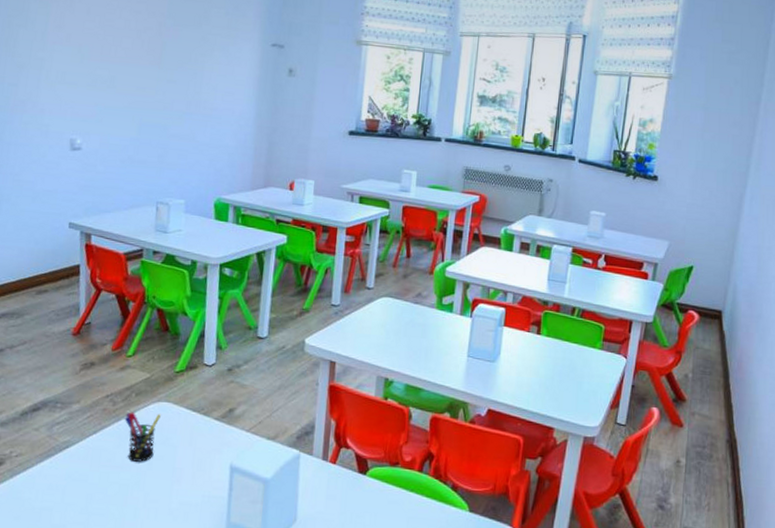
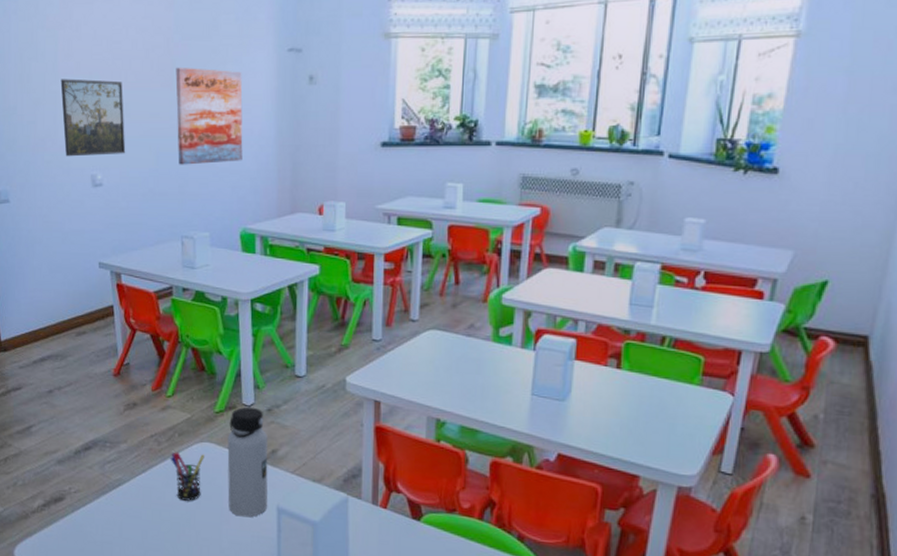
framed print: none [45,47,112,122] -> present [60,79,126,157]
wall art: none [160,48,228,138] -> present [175,67,243,165]
water bottle: none [181,366,226,477] -> present [227,406,268,518]

